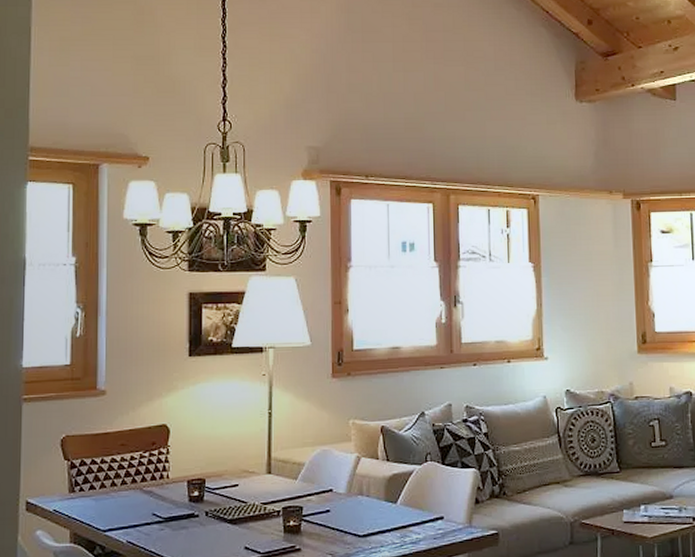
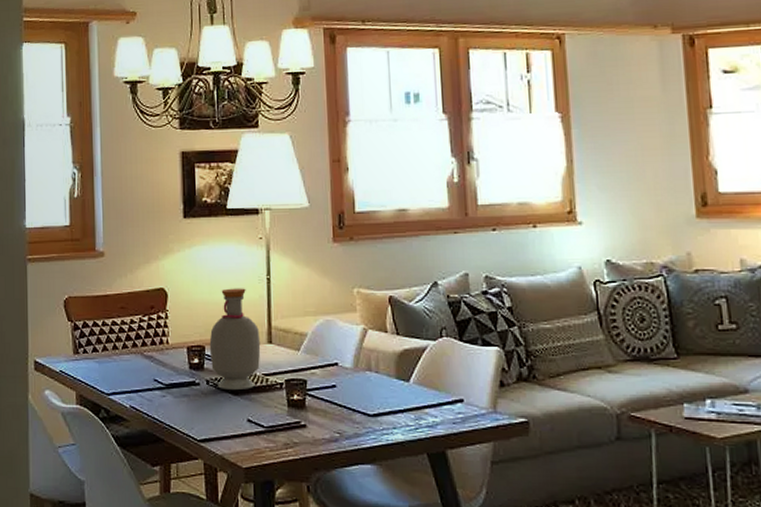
bottle: none [210,422,260,520] -> present [209,288,261,389]

